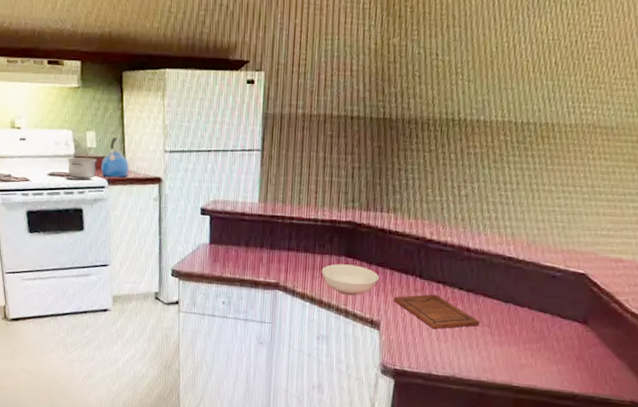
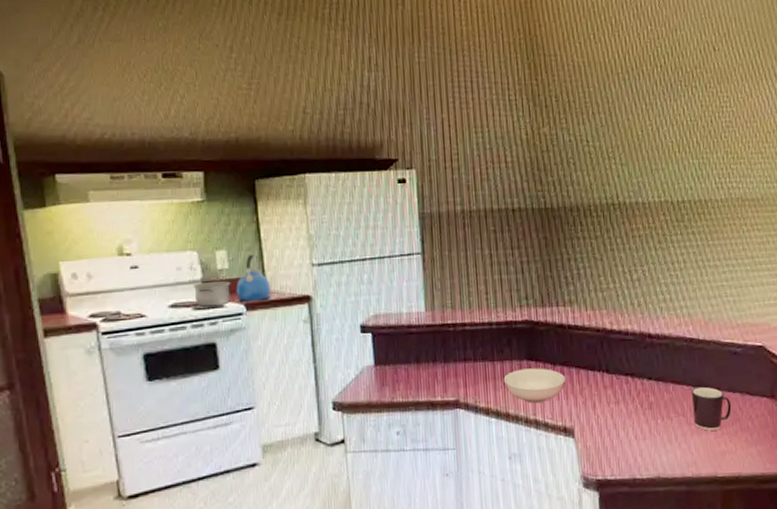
cutting board: present [393,294,480,329] -> none [584,388,675,427]
mug: none [497,303,540,345] -> present [692,386,732,431]

